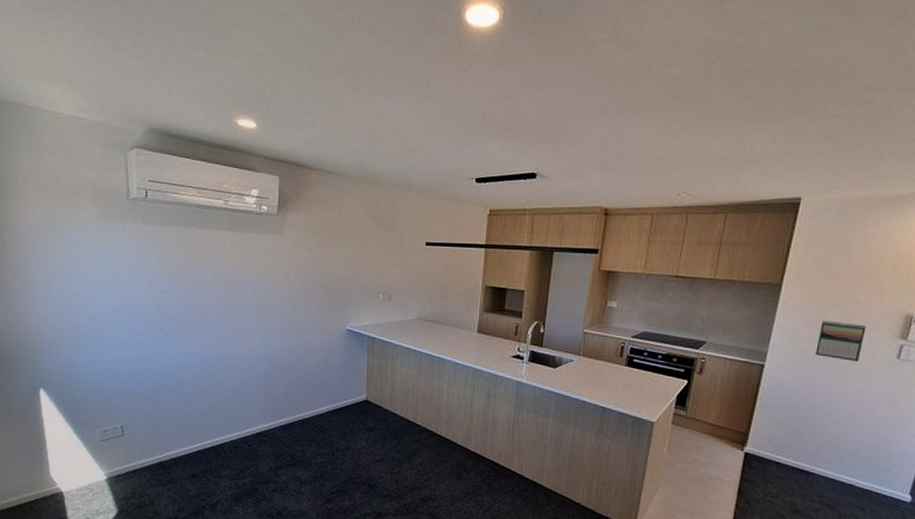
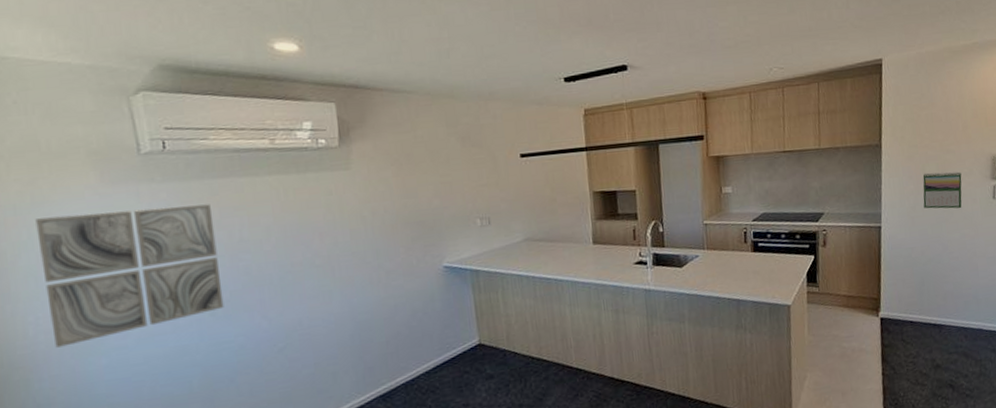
wall art: none [53,239,175,340] -> present [35,204,224,348]

